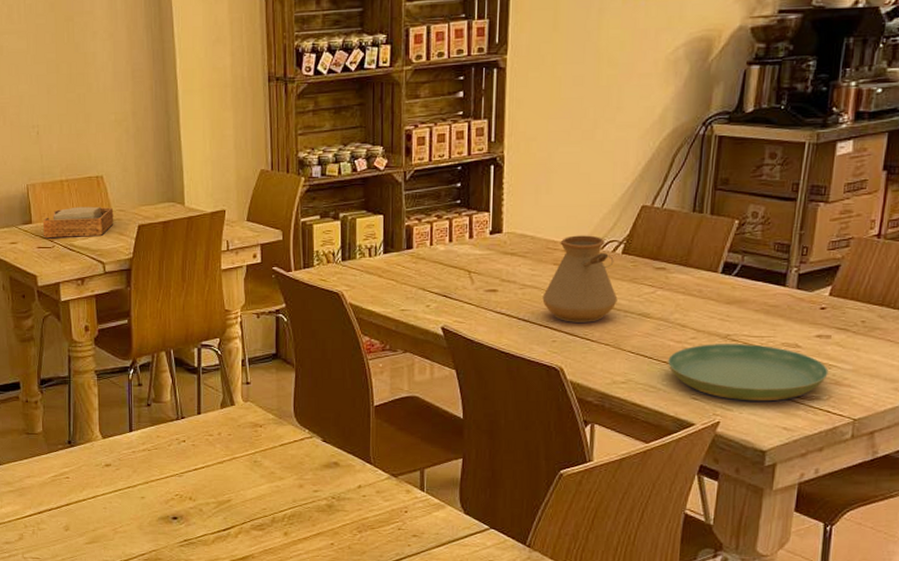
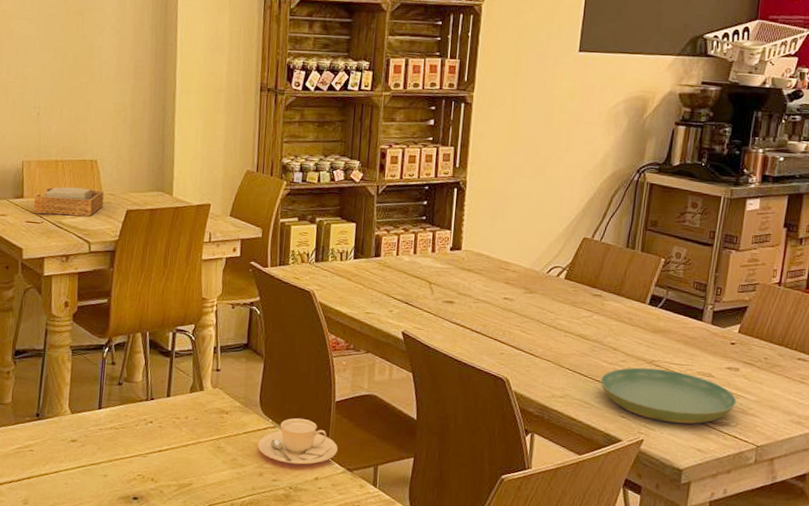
teacup: none [296,426,380,474] -> present [258,418,338,465]
coffee pot: present [542,235,618,322] -> none [493,258,559,339]

